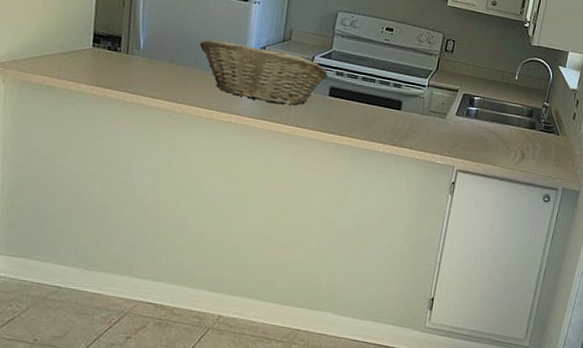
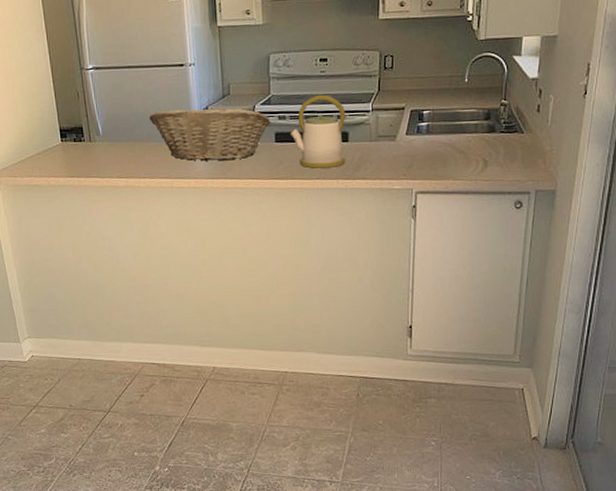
kettle: none [346,60,403,132] -> present [291,94,346,169]

